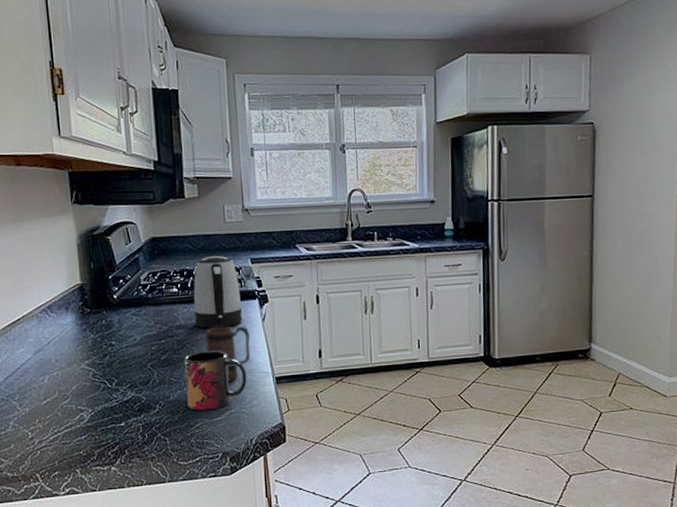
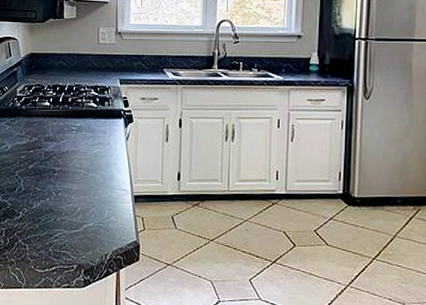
mug: present [184,350,247,411] -> none [49,164,107,222]
kettle: present [193,256,243,328] -> none [62,75,108,143]
mug: present [205,326,251,382] -> none [71,142,113,196]

